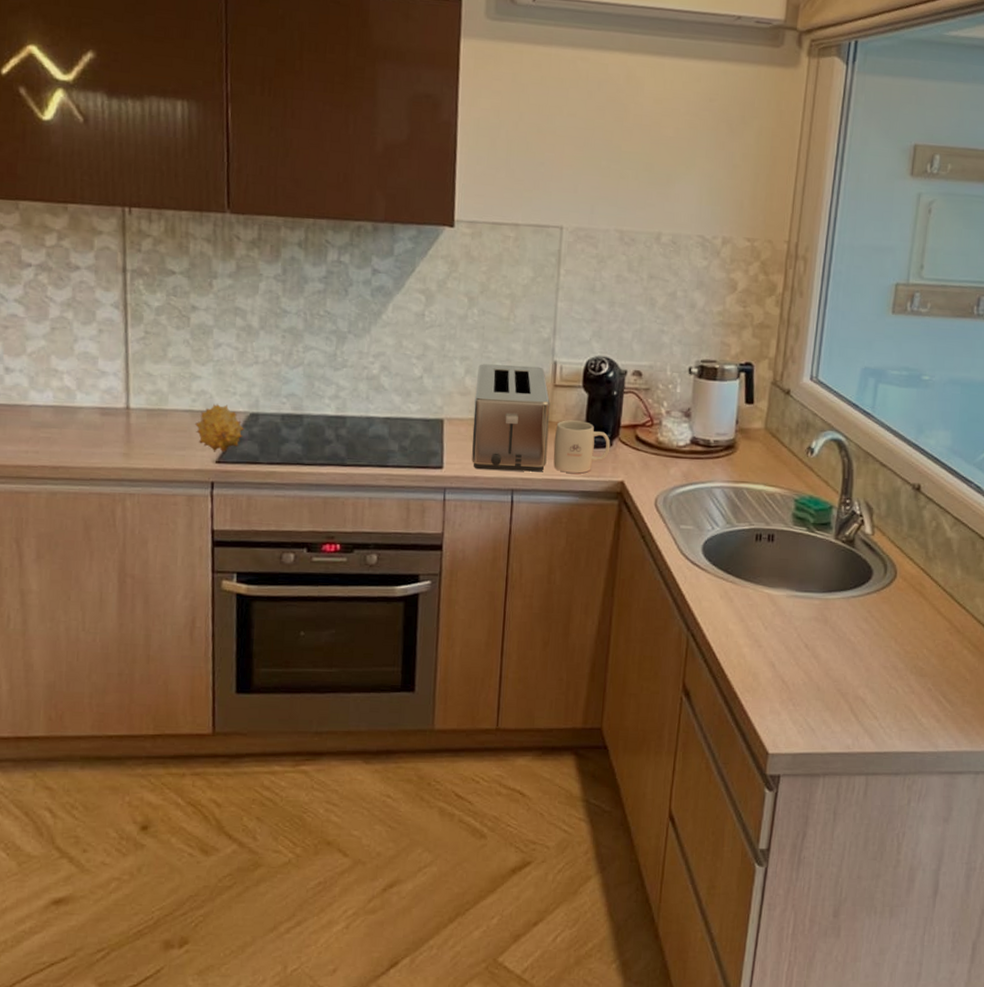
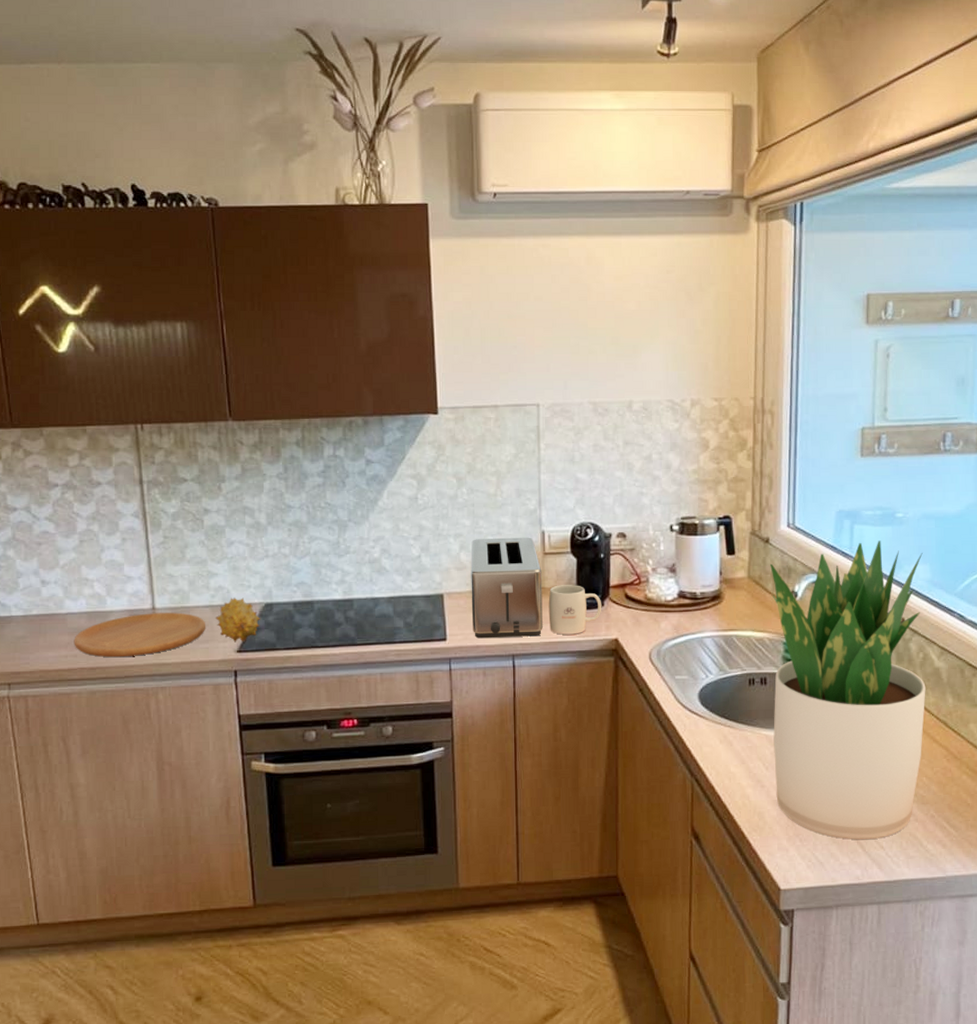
cutting board: none [36,412,184,458] -> present [74,612,206,658]
planter: none [773,402,946,709] -> present [770,541,926,840]

